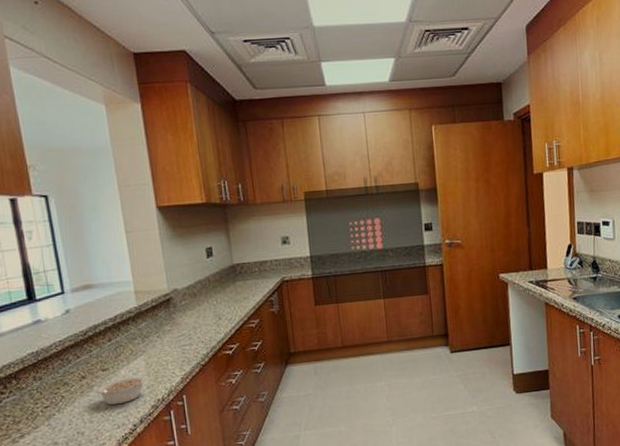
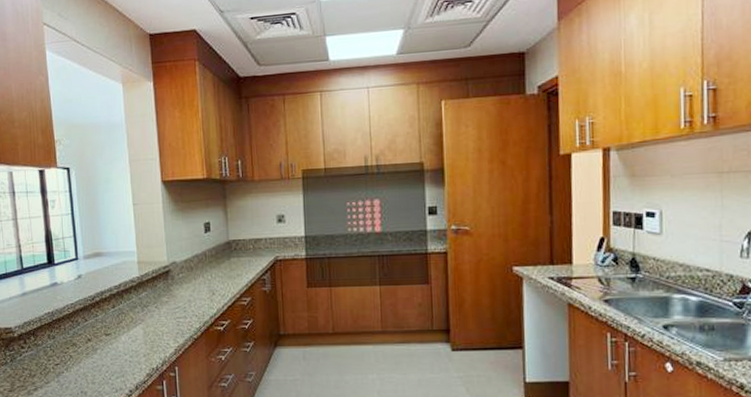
legume: present [95,376,146,406] -> none [98,344,143,369]

